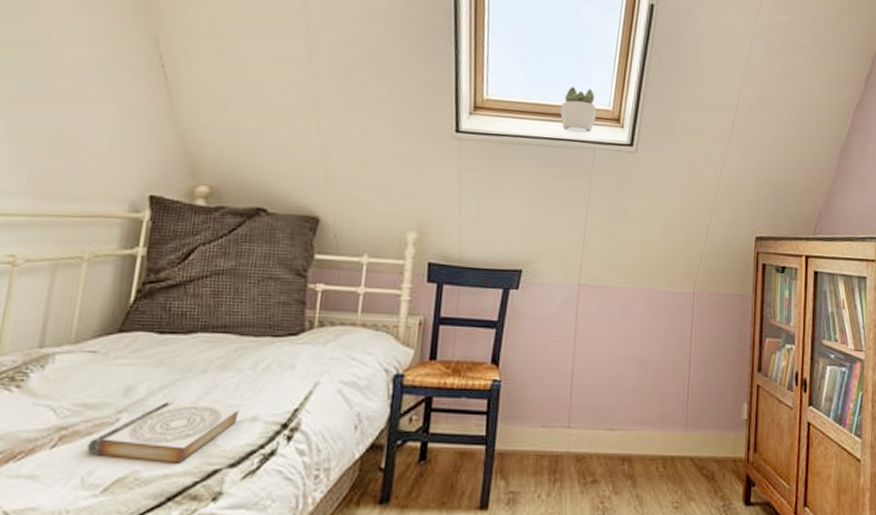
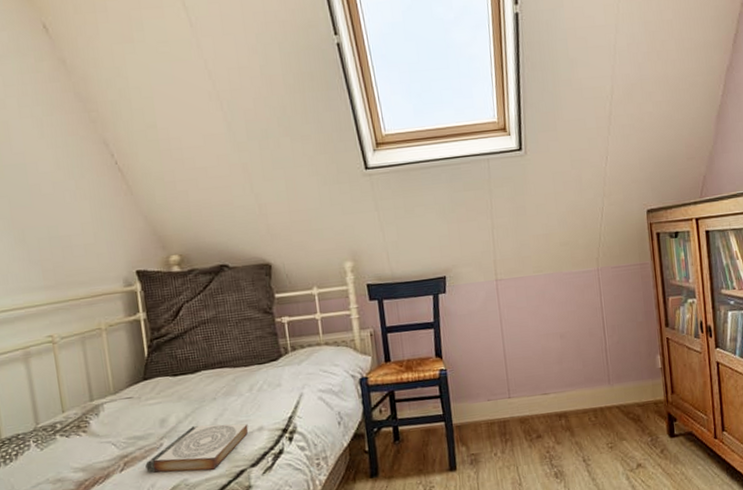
succulent plant: present [560,87,597,134] -> none [451,106,485,149]

